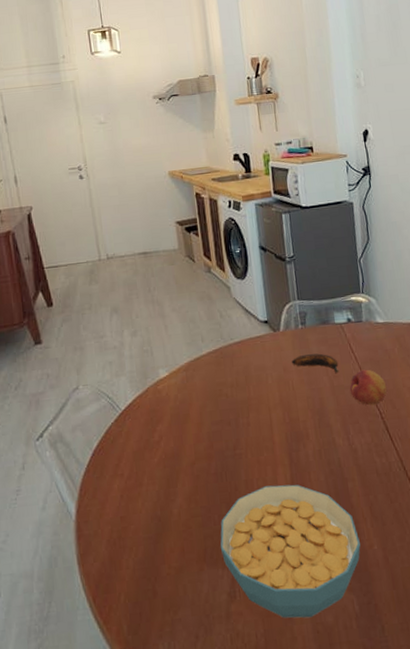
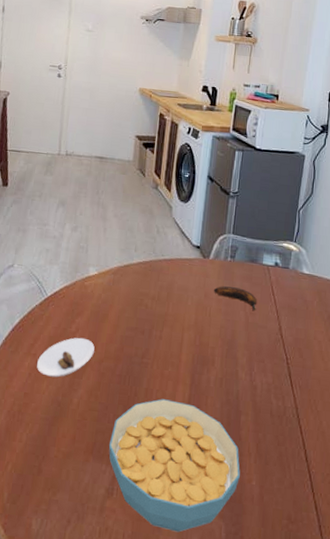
saucer: none [126,444,184,494] -> present [37,337,95,378]
fruit: present [349,369,388,406] -> none [262,313,299,350]

